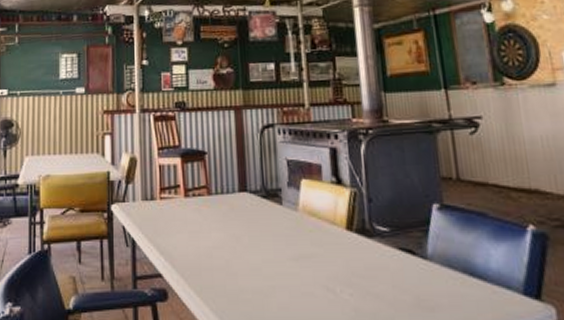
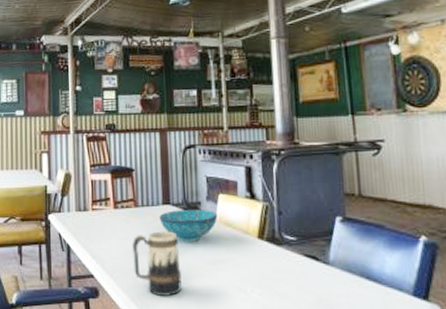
beer mug: none [206,222,262,300] -> present [133,231,182,297]
bowl: none [235,197,301,235] -> present [159,210,218,242]

